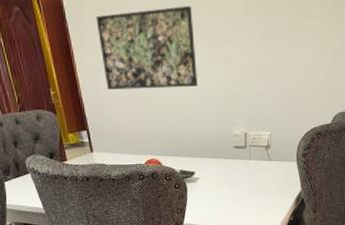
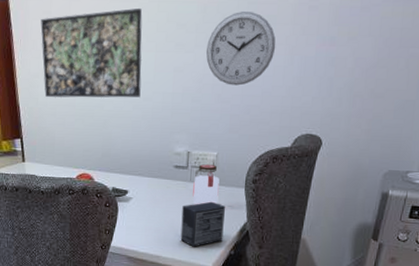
small box: none [245,175,283,217] -> present [180,201,226,247]
wall clock: none [252,7,311,73] -> present [206,10,276,86]
jar: none [252,143,275,180] -> present [193,164,220,205]

